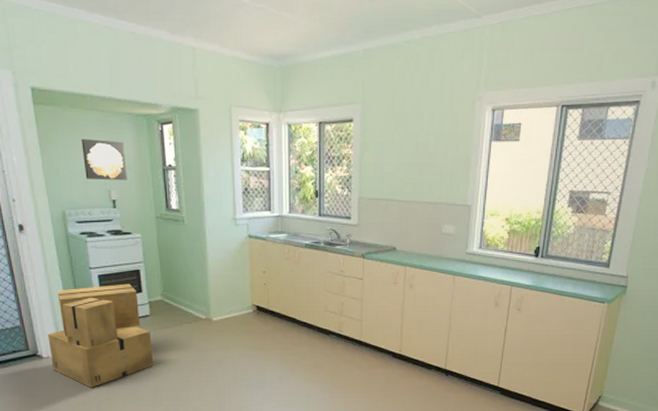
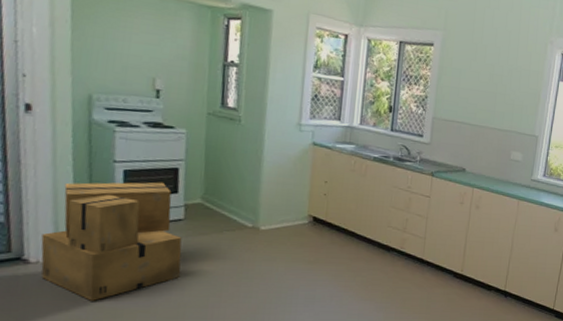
wall art: present [81,138,127,181] -> none [125,19,181,71]

